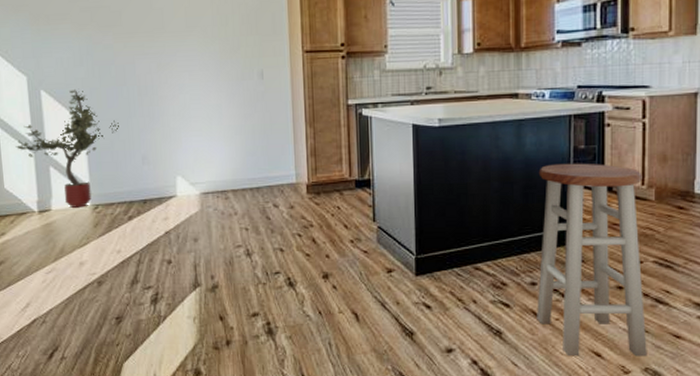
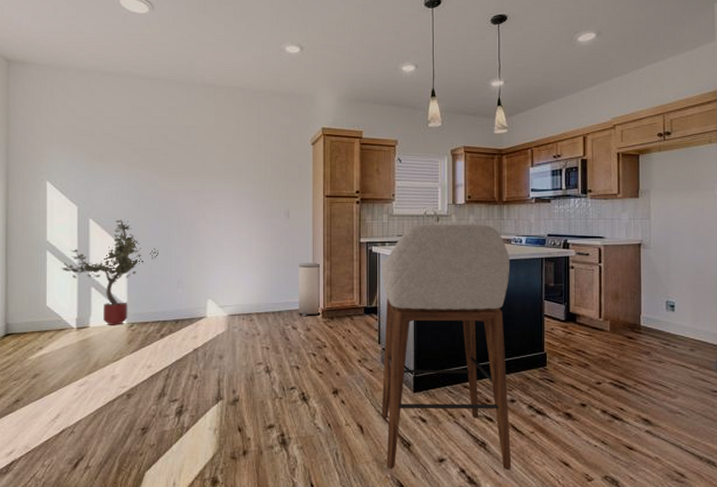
pedal bin: none [277,129,307,192] -> present [299,262,322,316]
bar stool: none [374,77,533,362] -> present [381,224,512,470]
bar stool: present [537,163,647,357] -> none [515,298,606,466]

